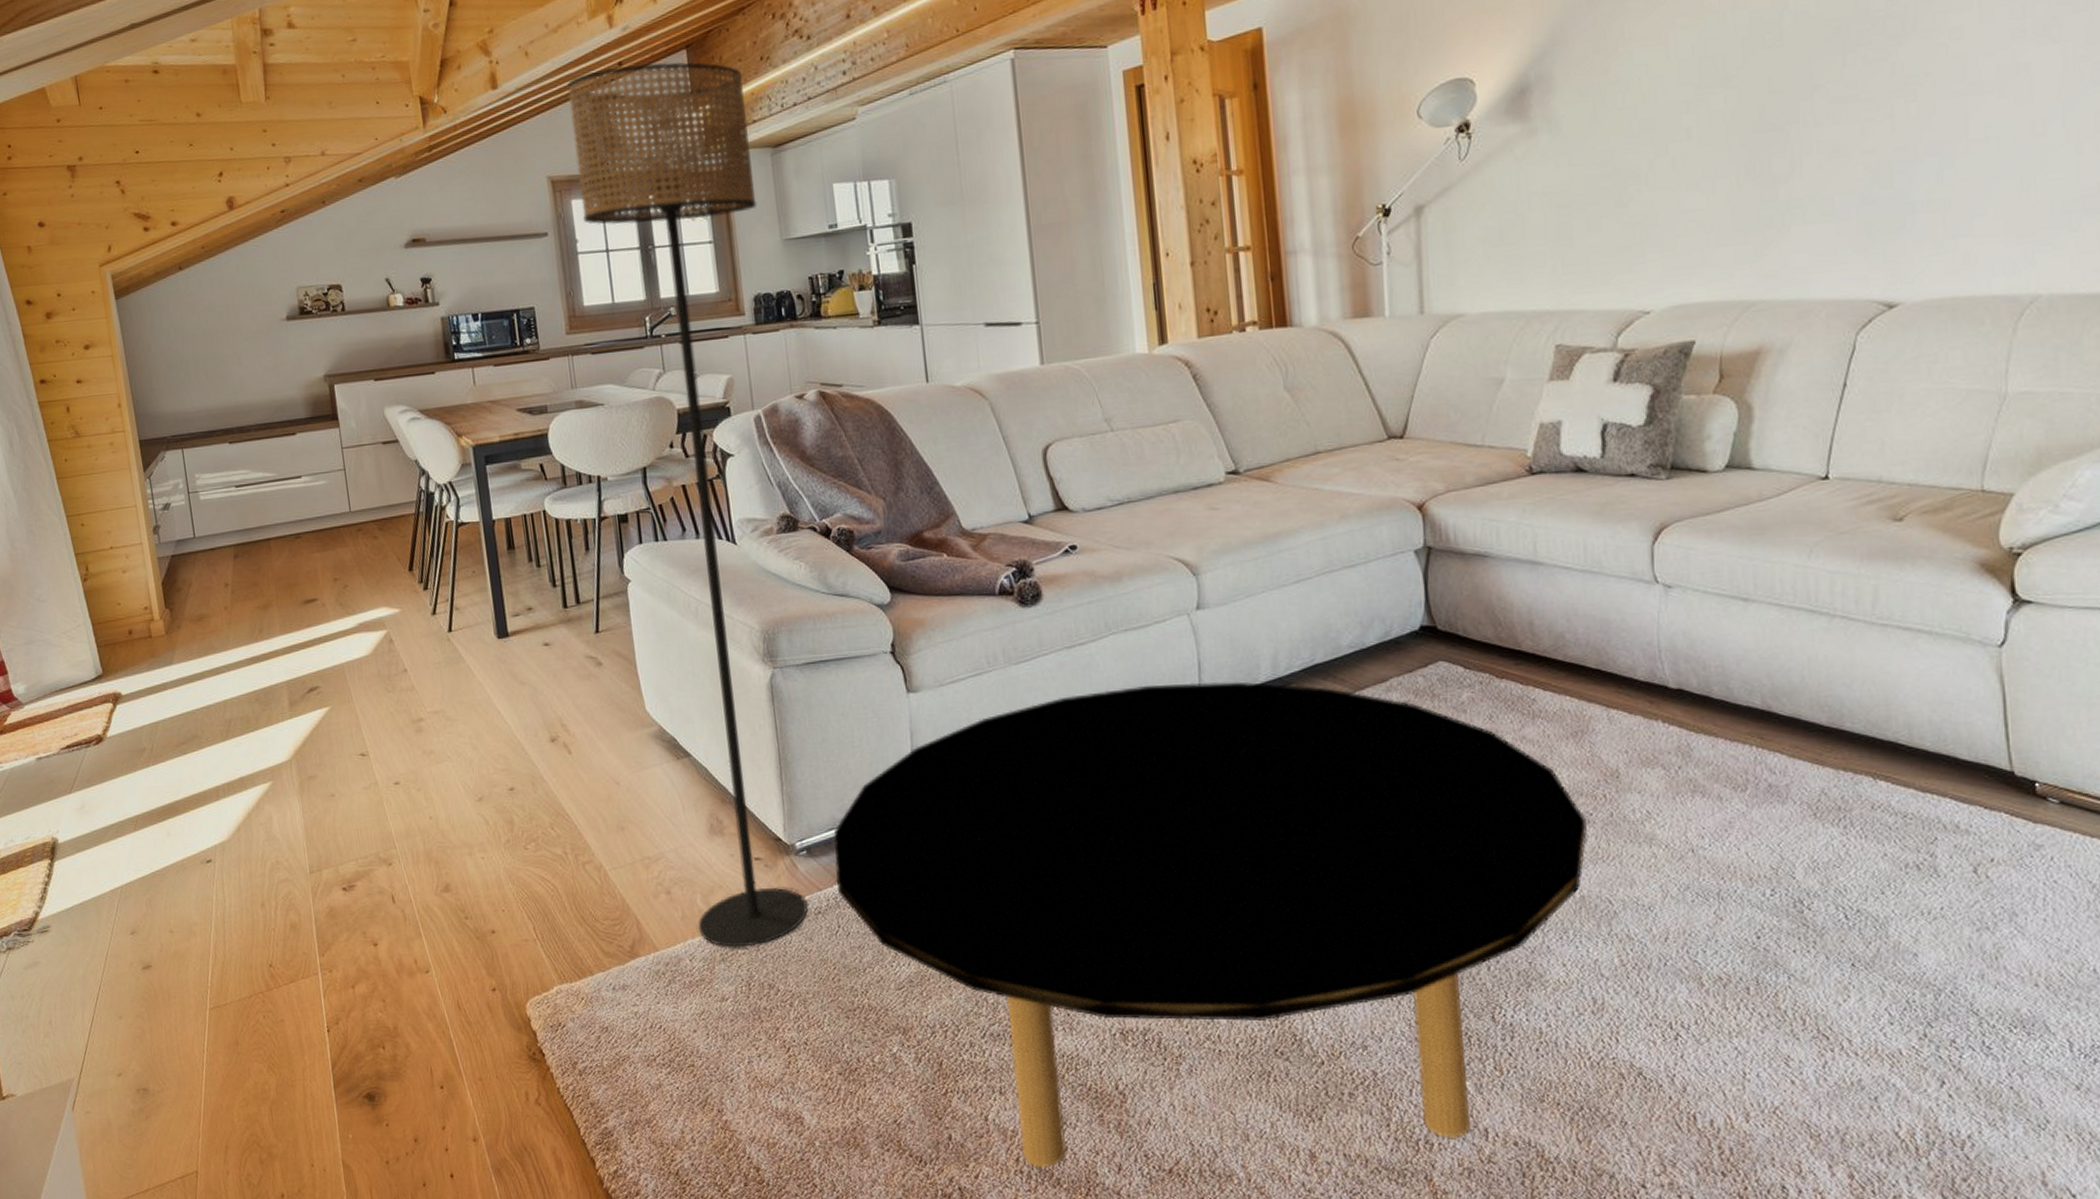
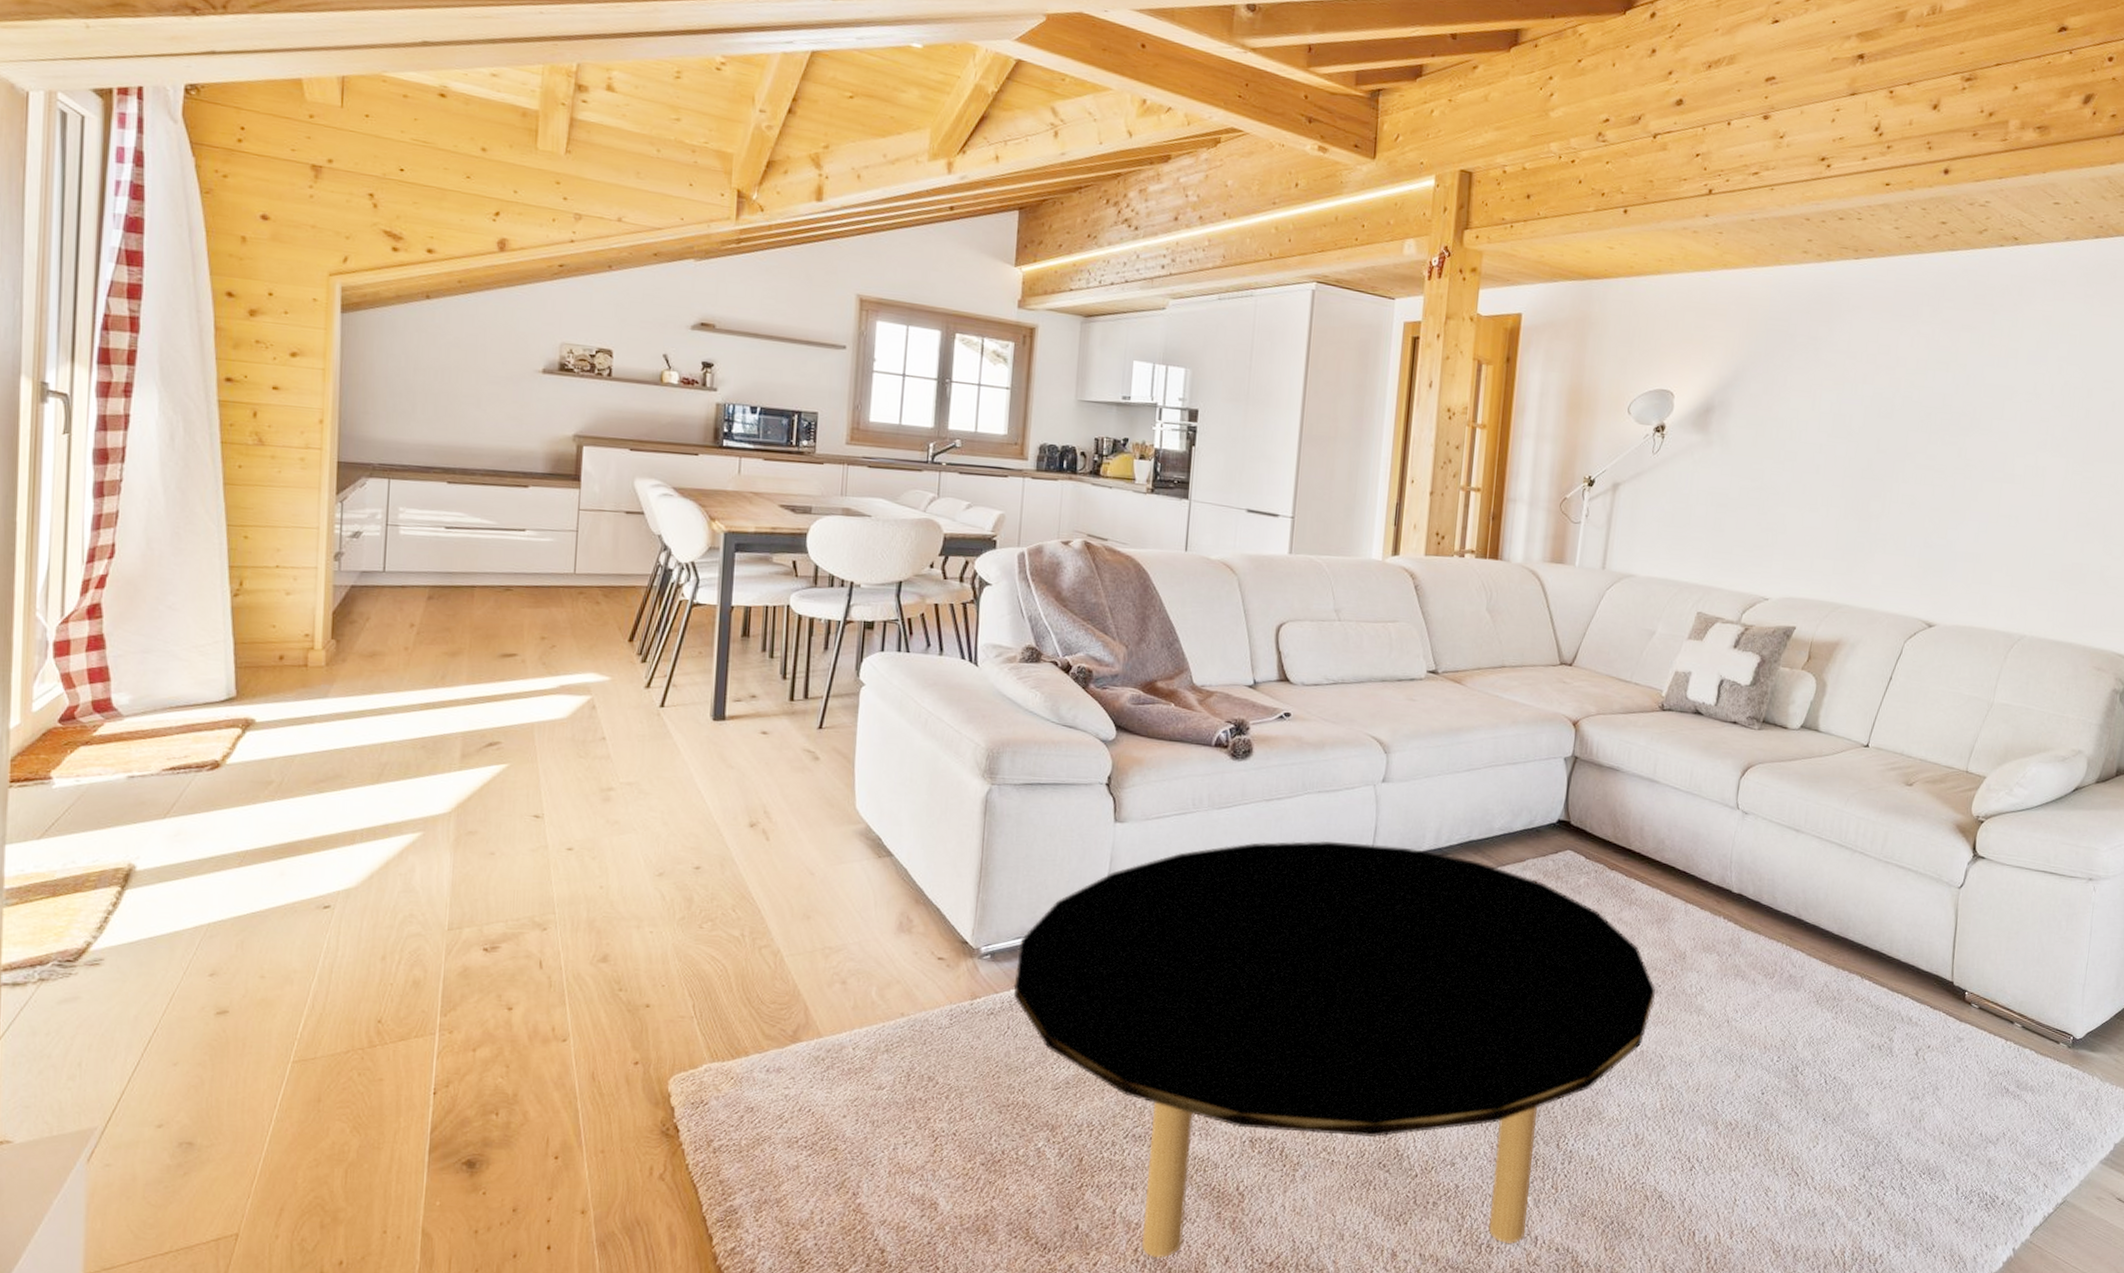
floor lamp: present [567,61,808,947] -> none [868,208,1068,1040]

